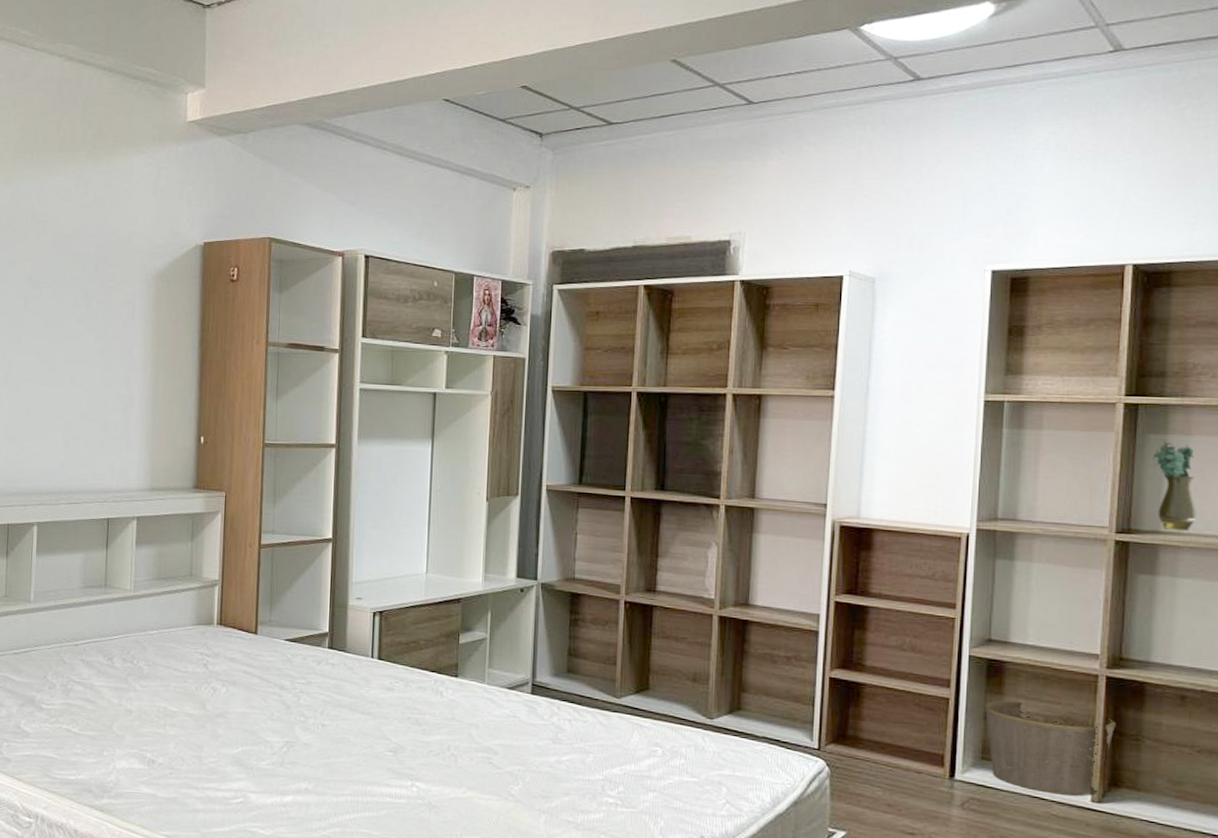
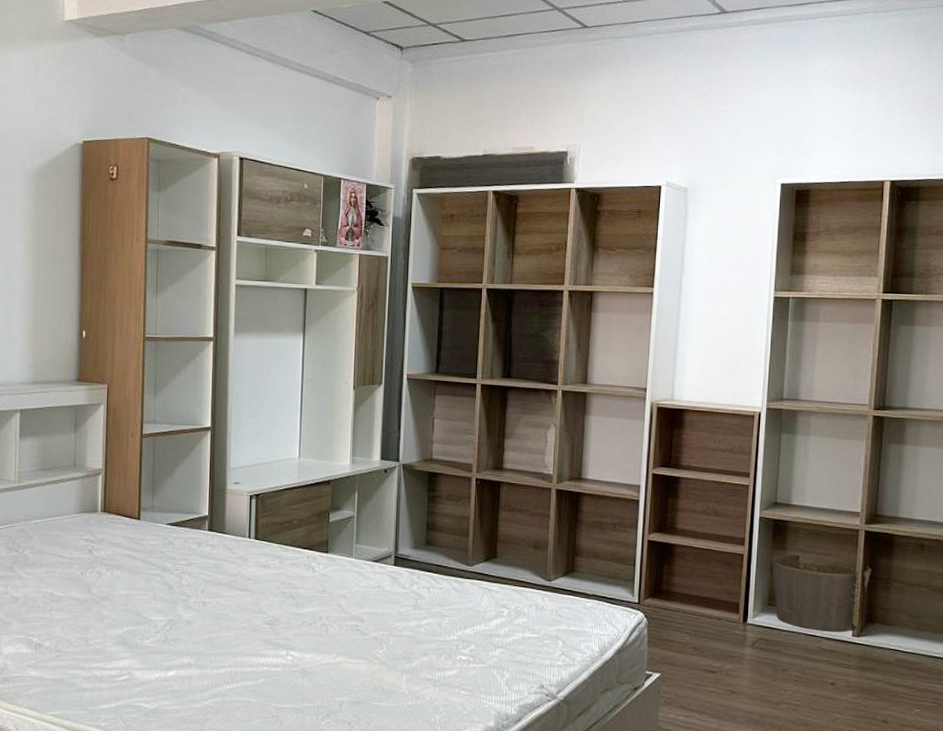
vase: present [1153,440,1197,532] -> none [903,330,935,407]

